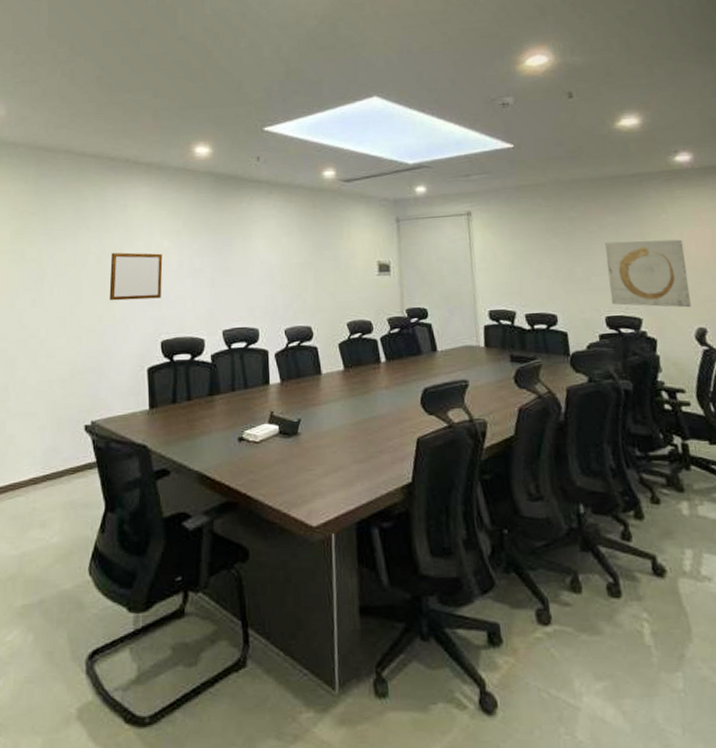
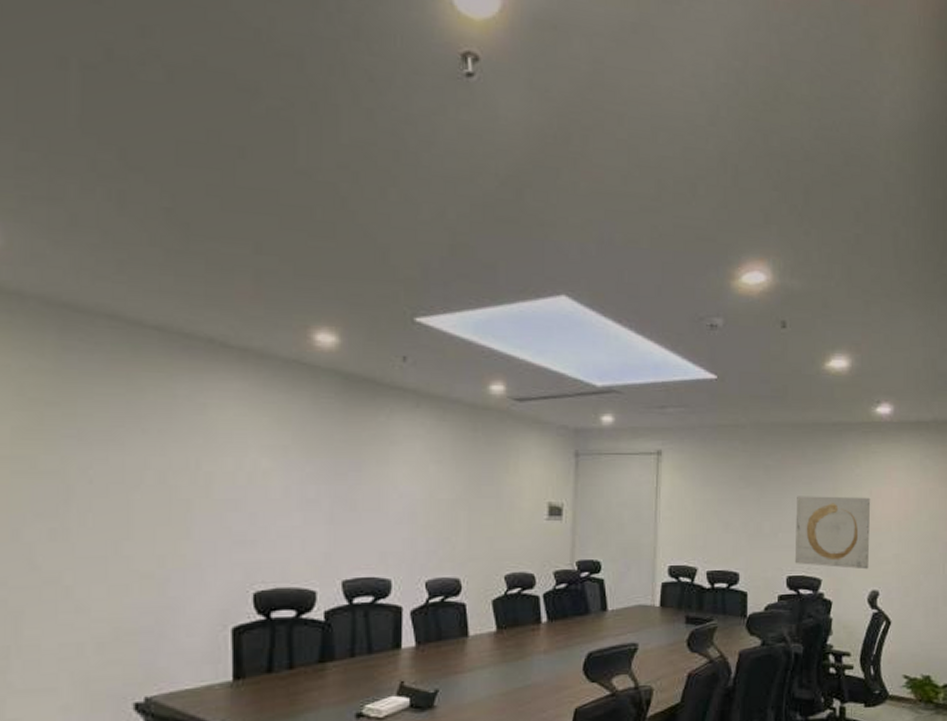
writing board: present [109,252,163,301] -> none [177,469,260,537]

